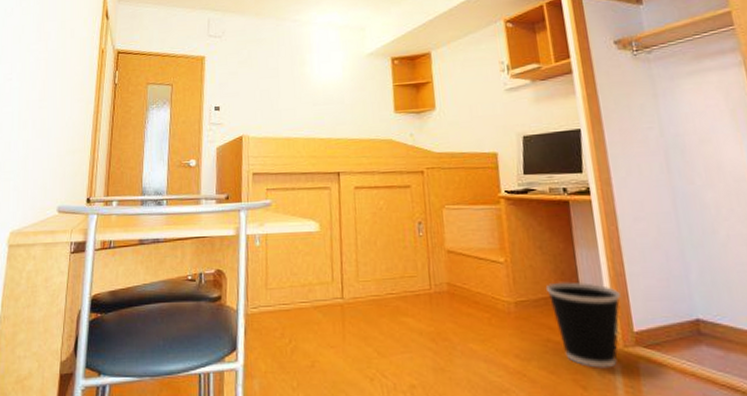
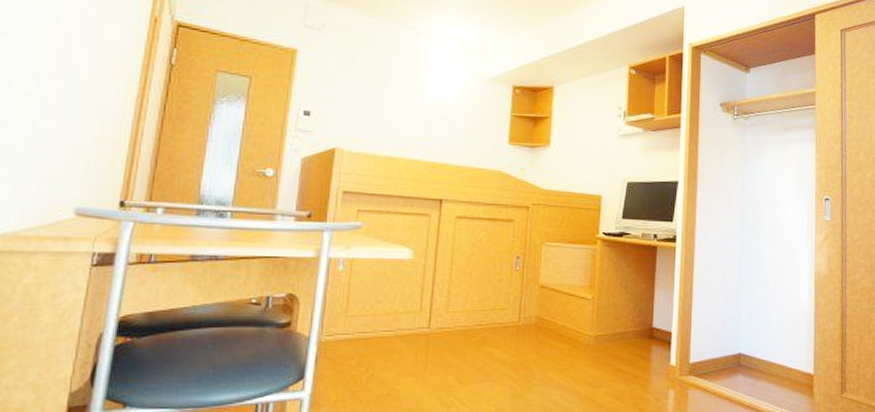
wastebasket: present [546,281,621,368] -> none [625,319,685,394]

